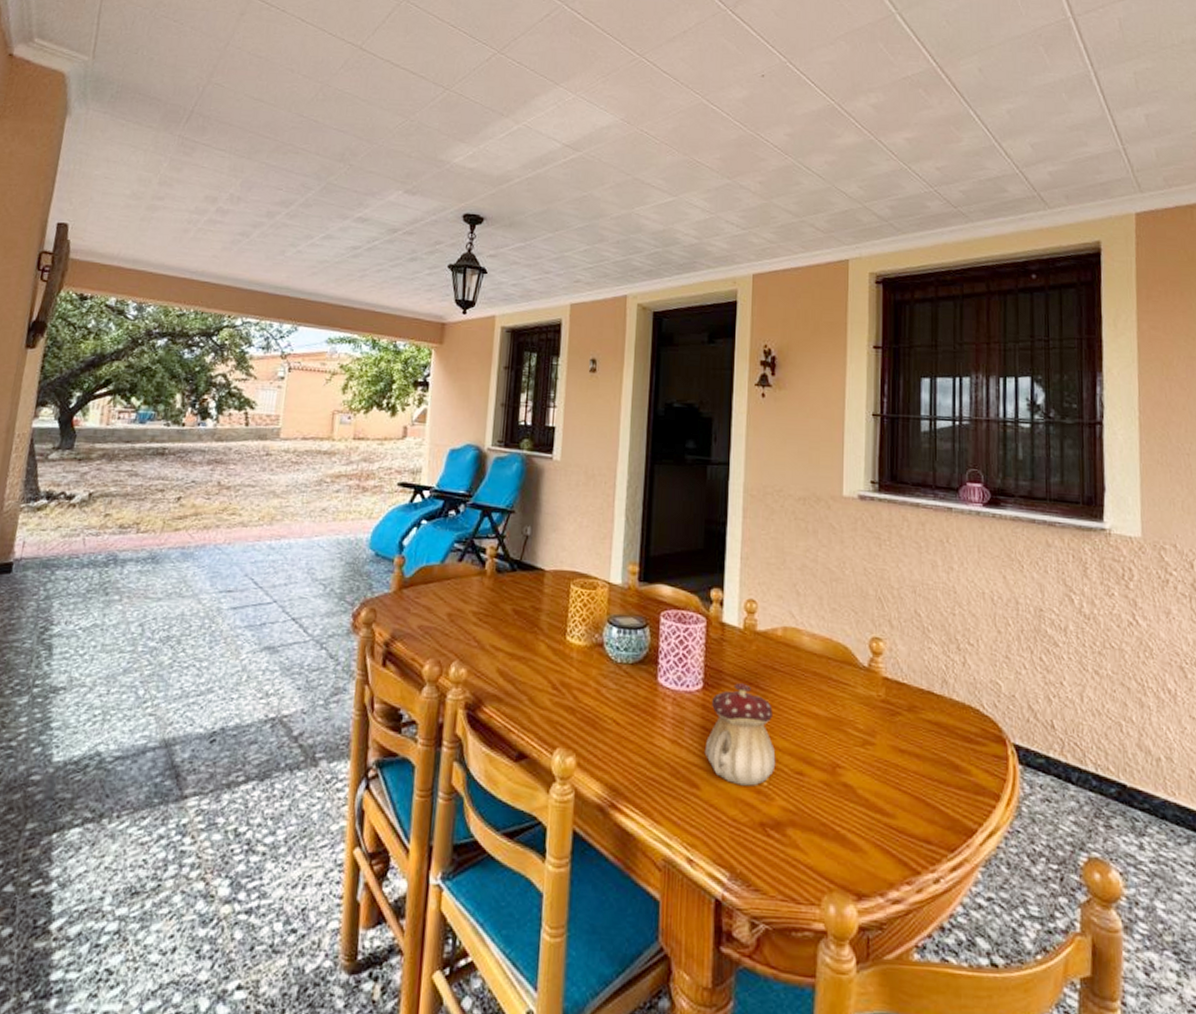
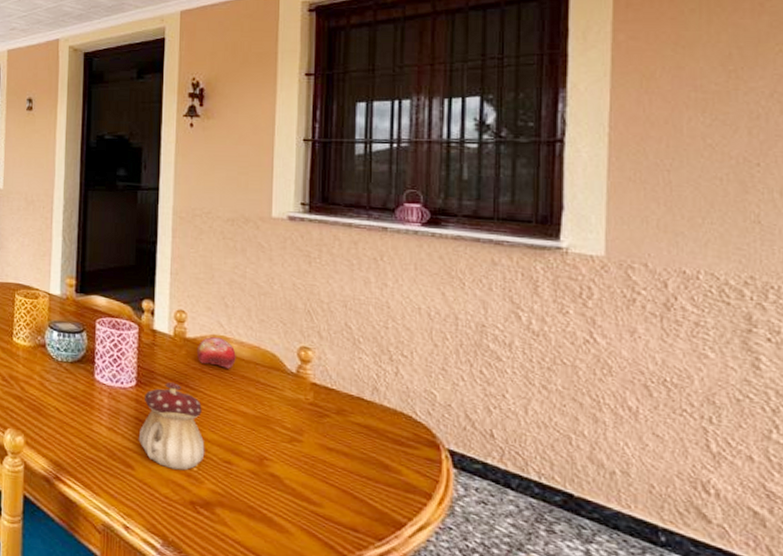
fruit: none [767,628,808,666] -> present [196,336,236,370]

